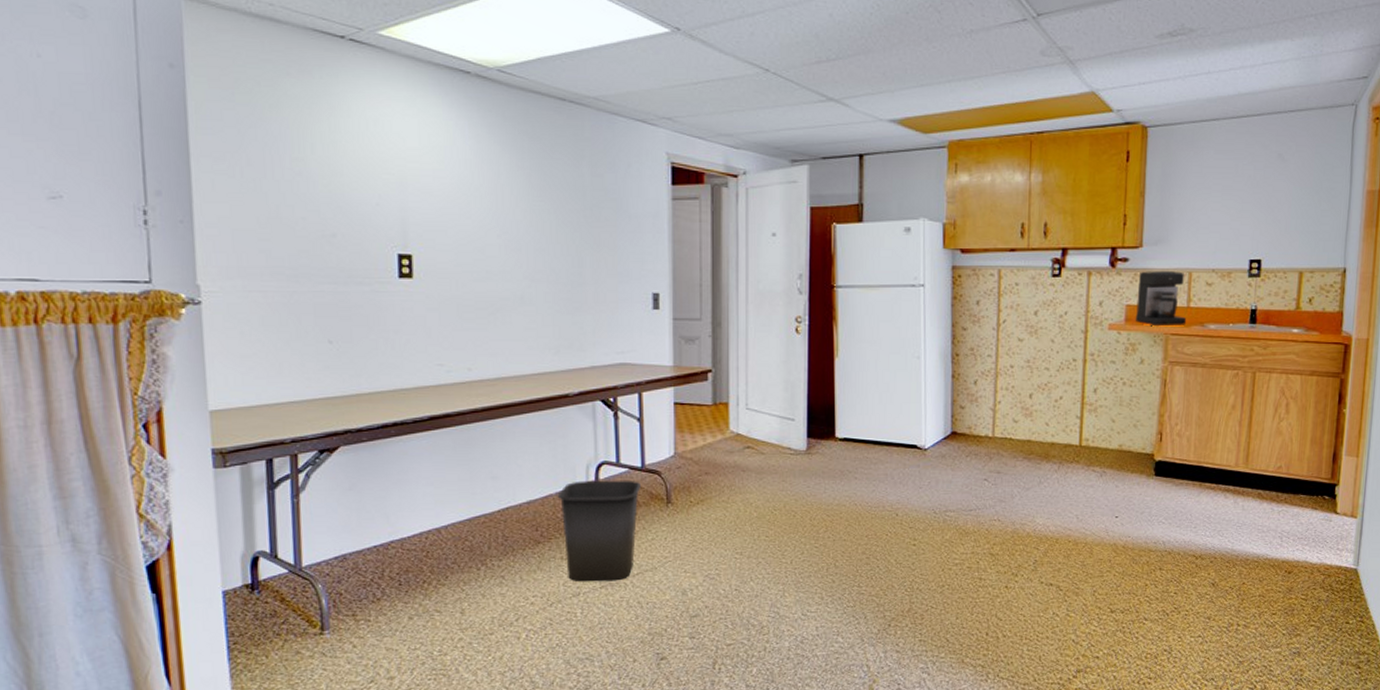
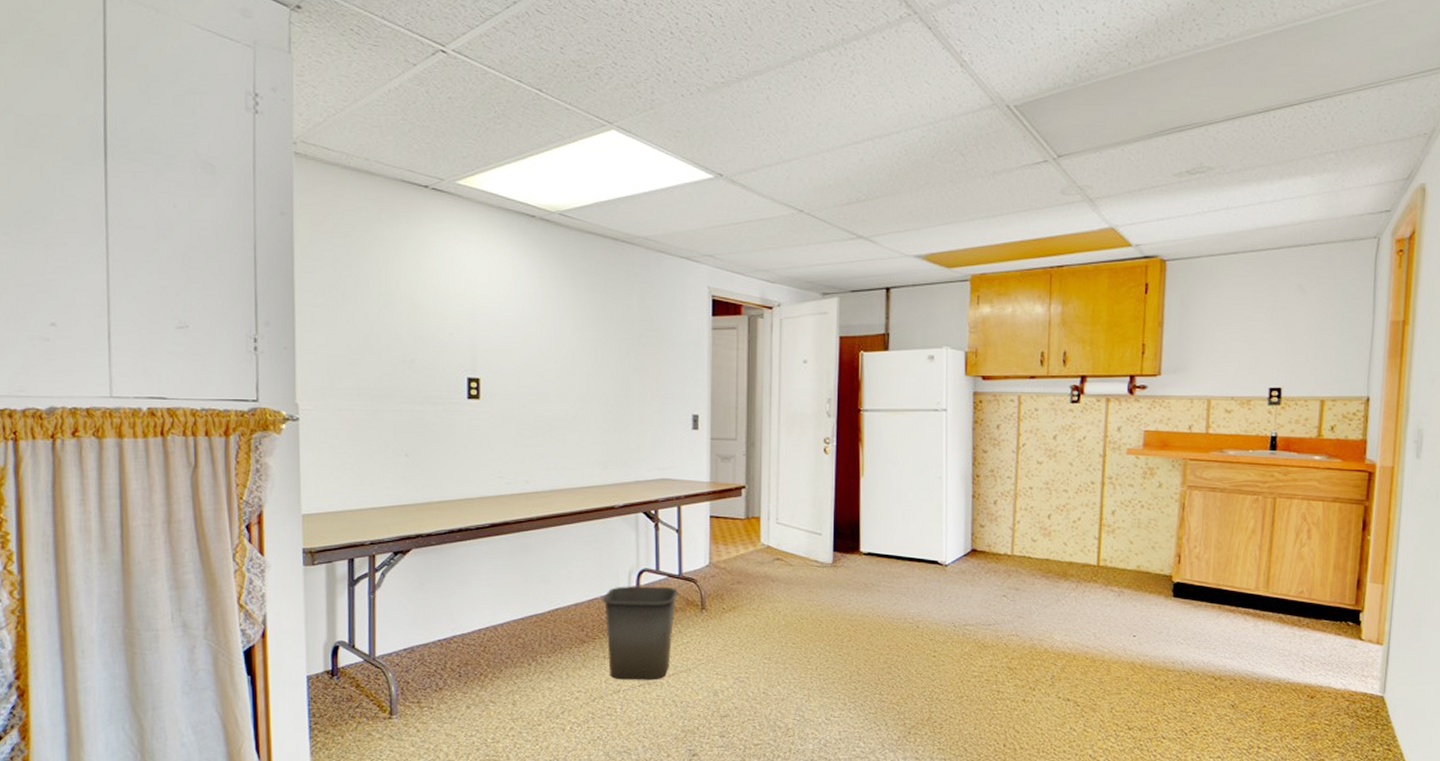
coffee maker: present [1135,271,1187,327] -> none [1153,398,1206,452]

